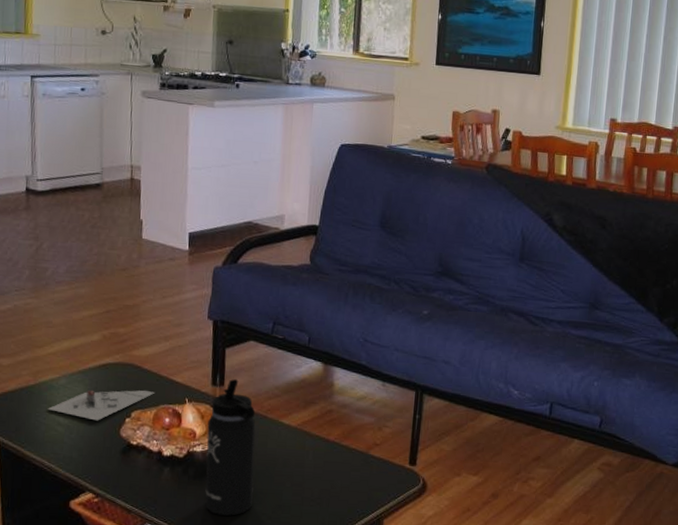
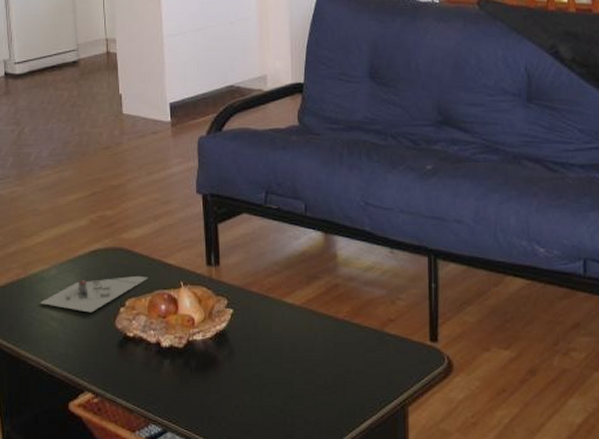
thermos bottle: present [205,378,256,516] -> none [206,256,261,411]

